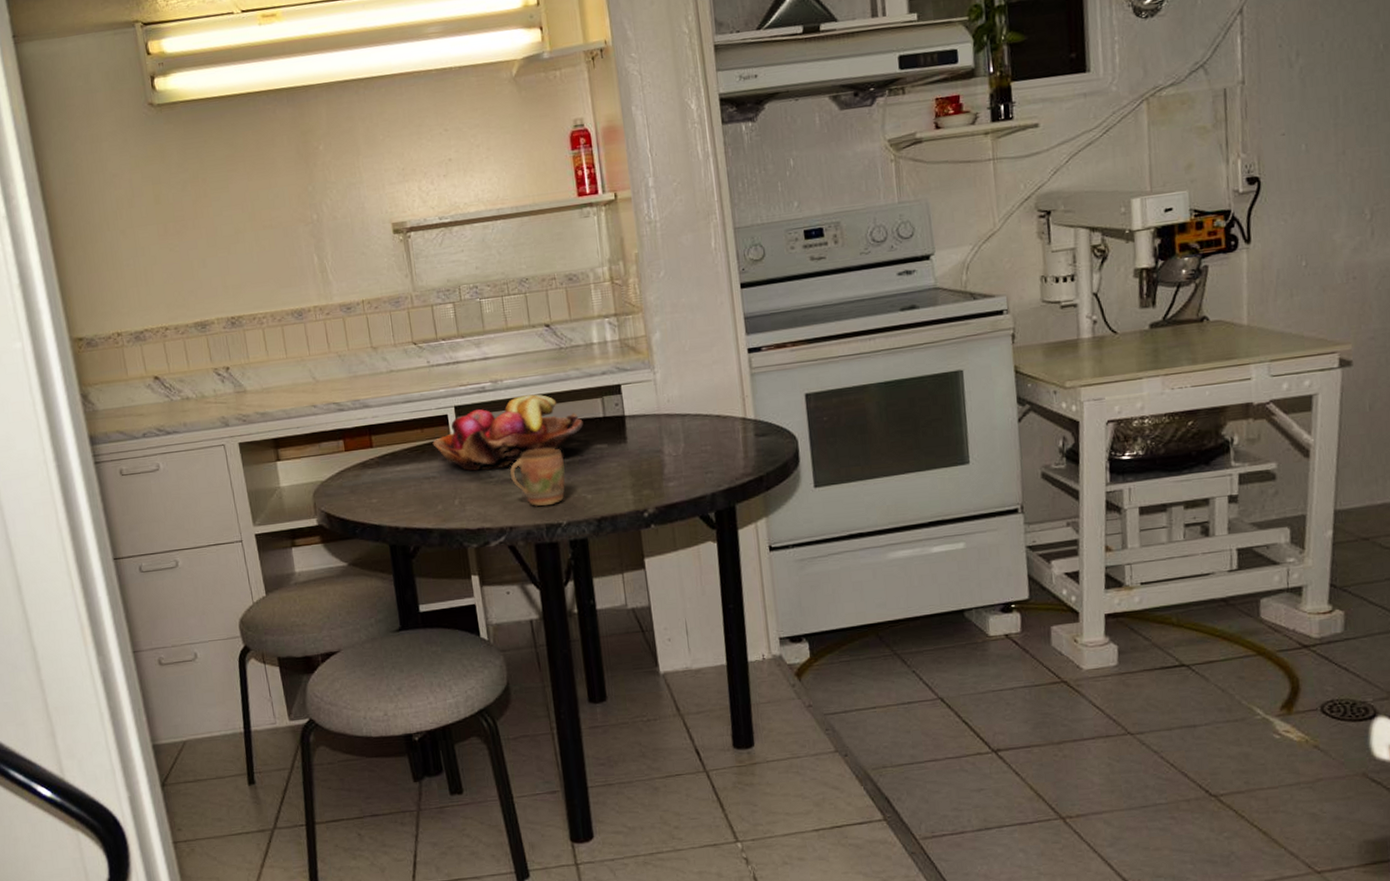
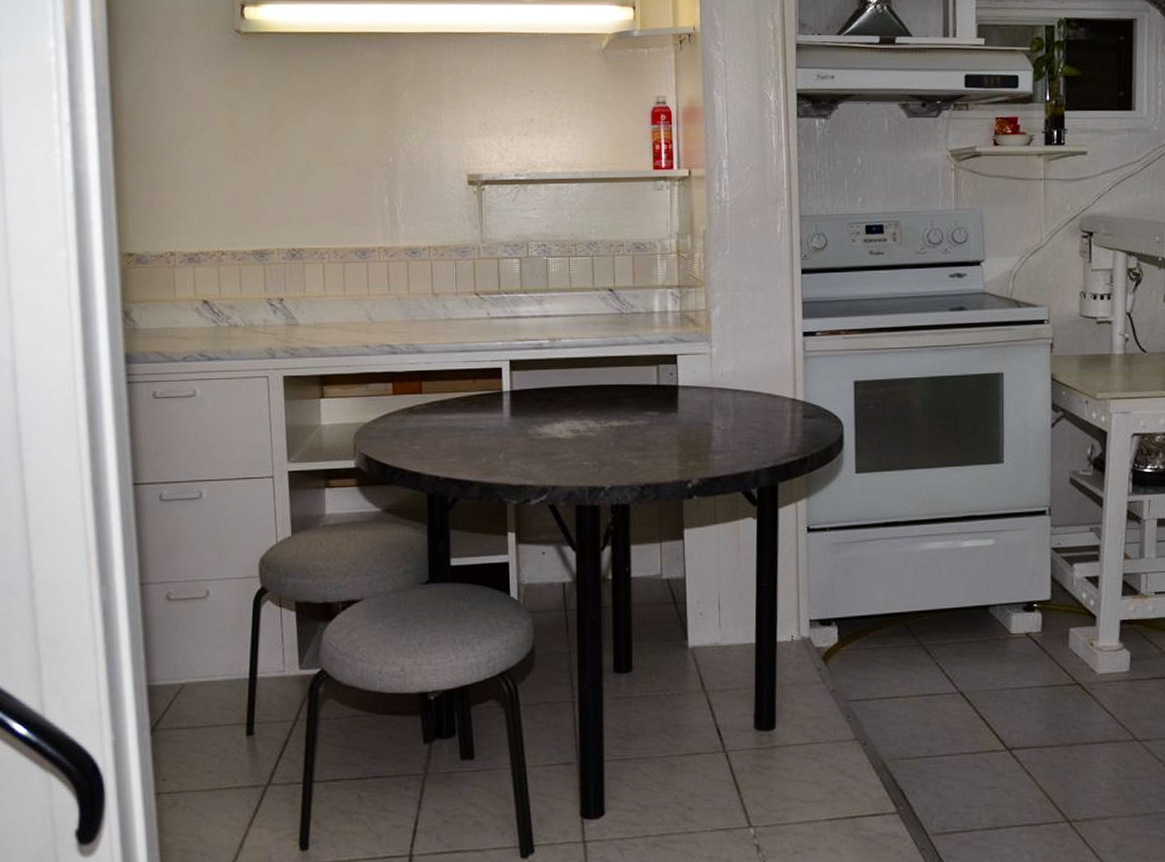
fruit basket: present [432,394,584,471] -> none [483,356,637,427]
mug: present [509,448,566,507] -> none [558,410,615,469]

